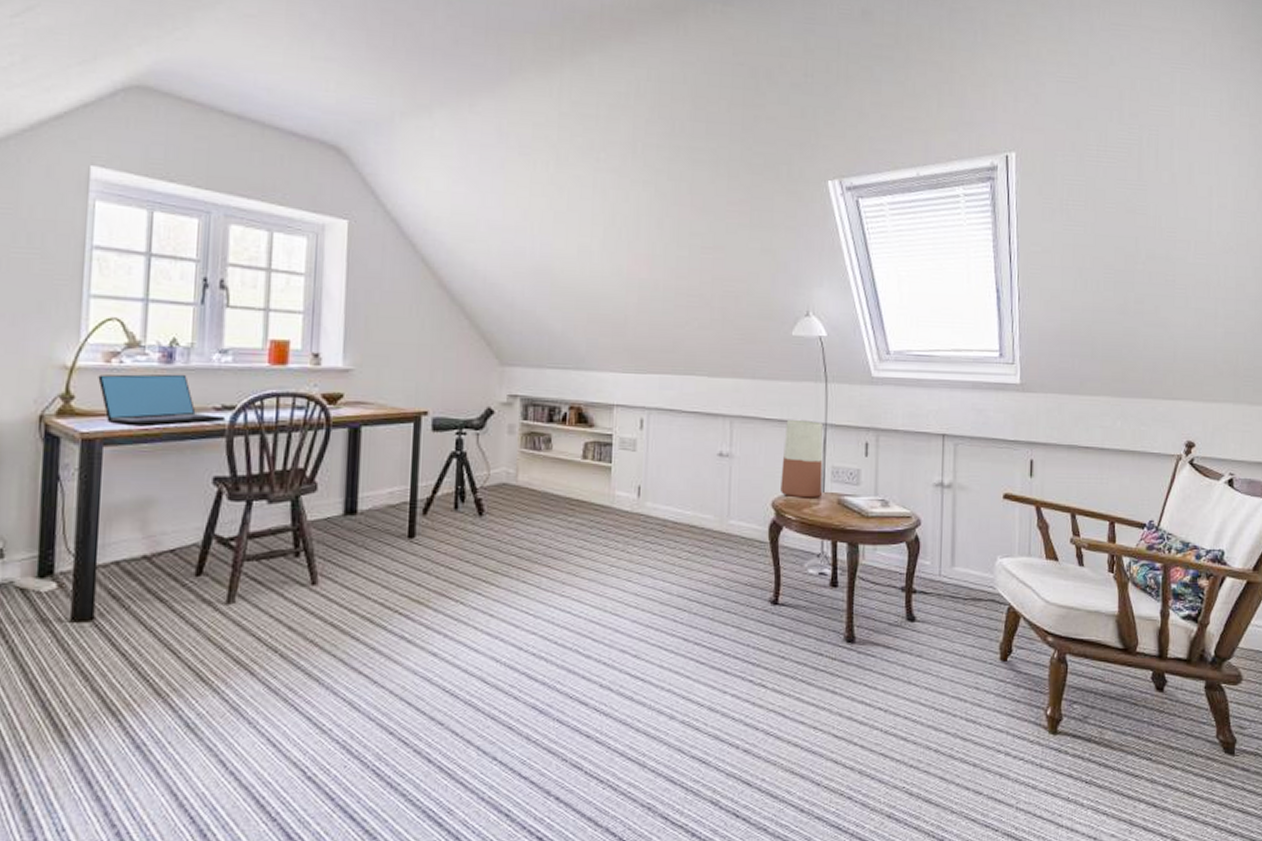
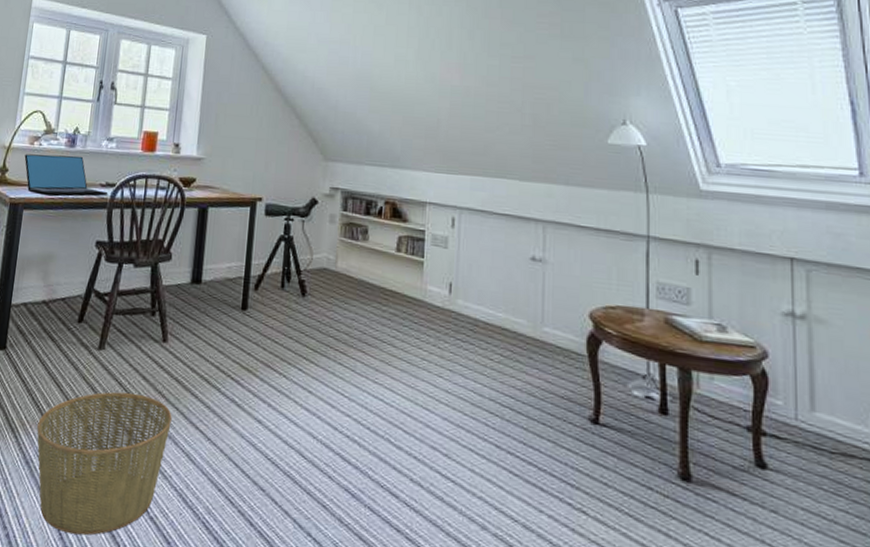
basket: none [148,646,328,815] -> present [36,391,172,536]
vase: present [781,420,824,500] -> none [599,229,646,316]

